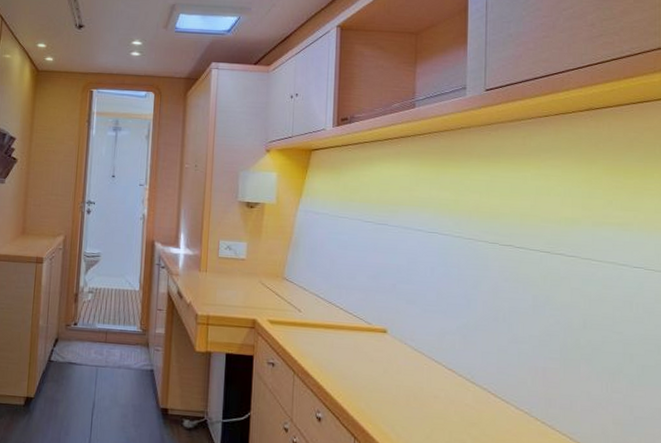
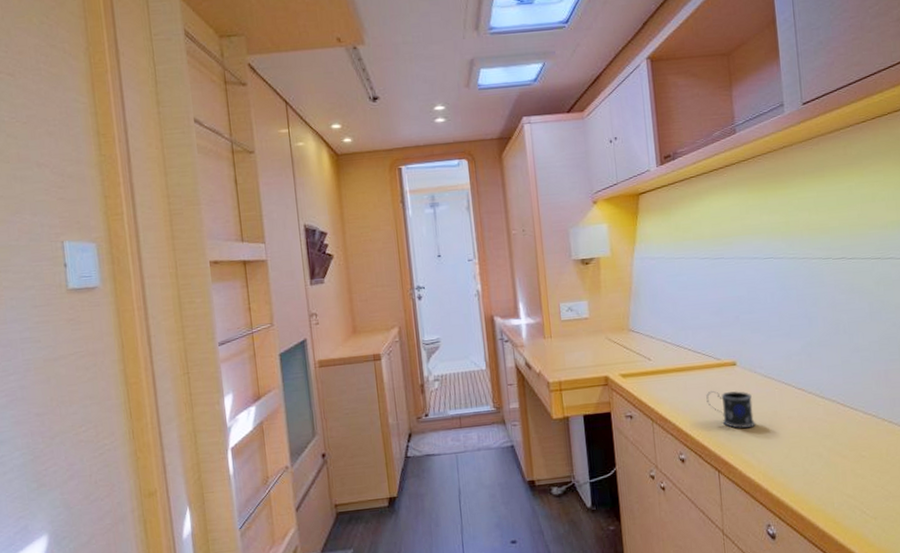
mug: none [352,353,399,399] -> present [706,390,755,428]

